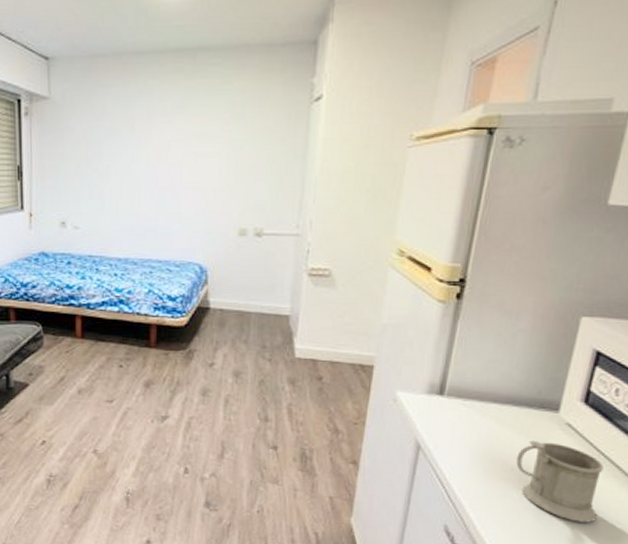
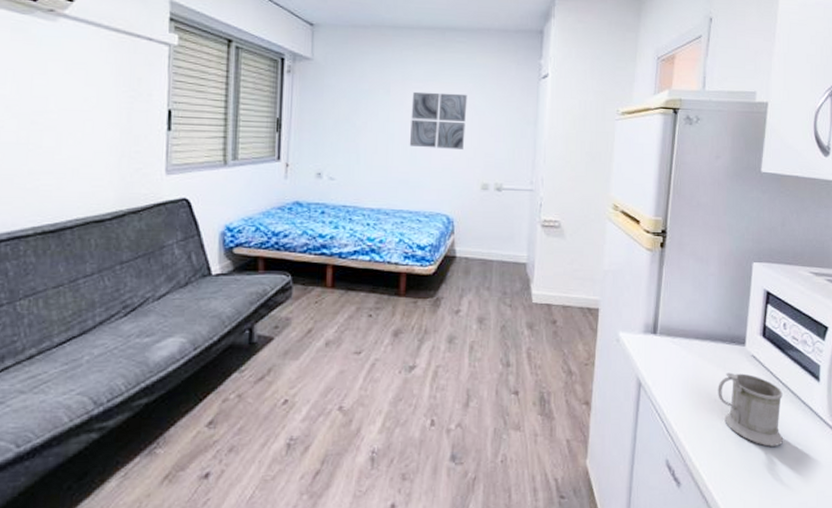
wall art: none [157,126,223,191] -> present [409,91,468,149]

